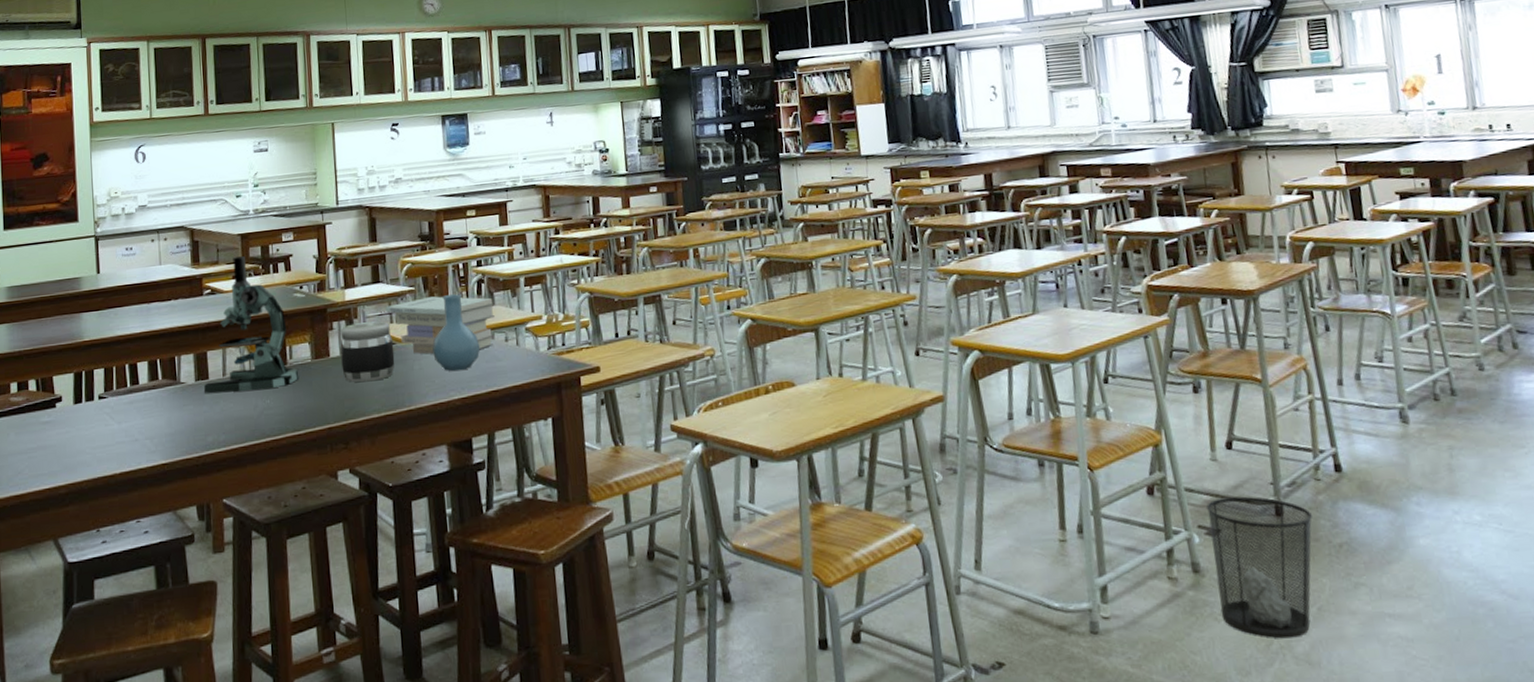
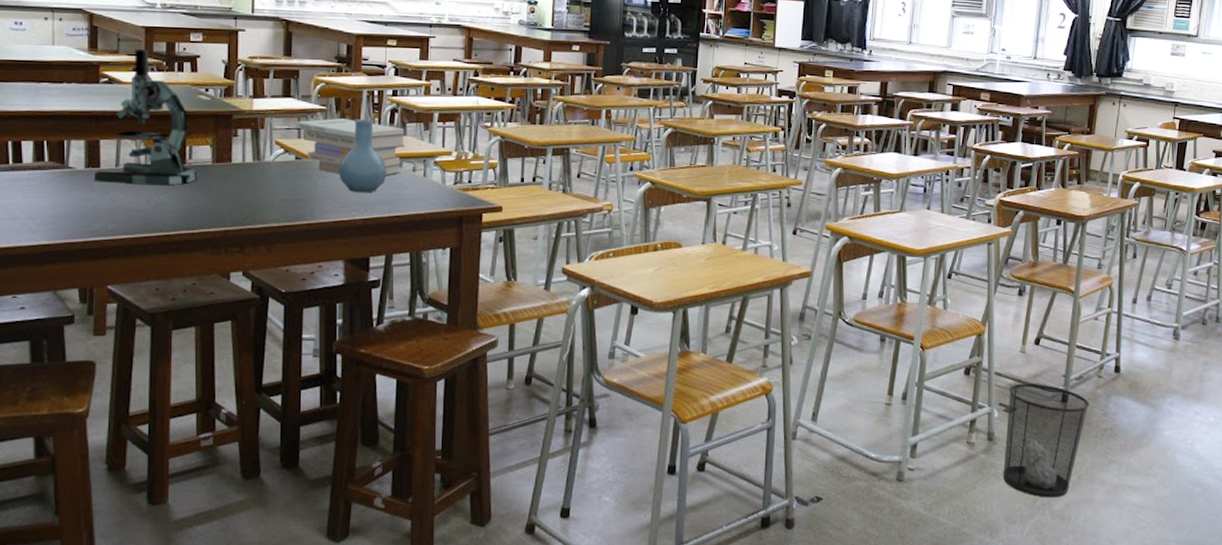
jar: present [340,321,395,383] -> none [243,133,299,192]

